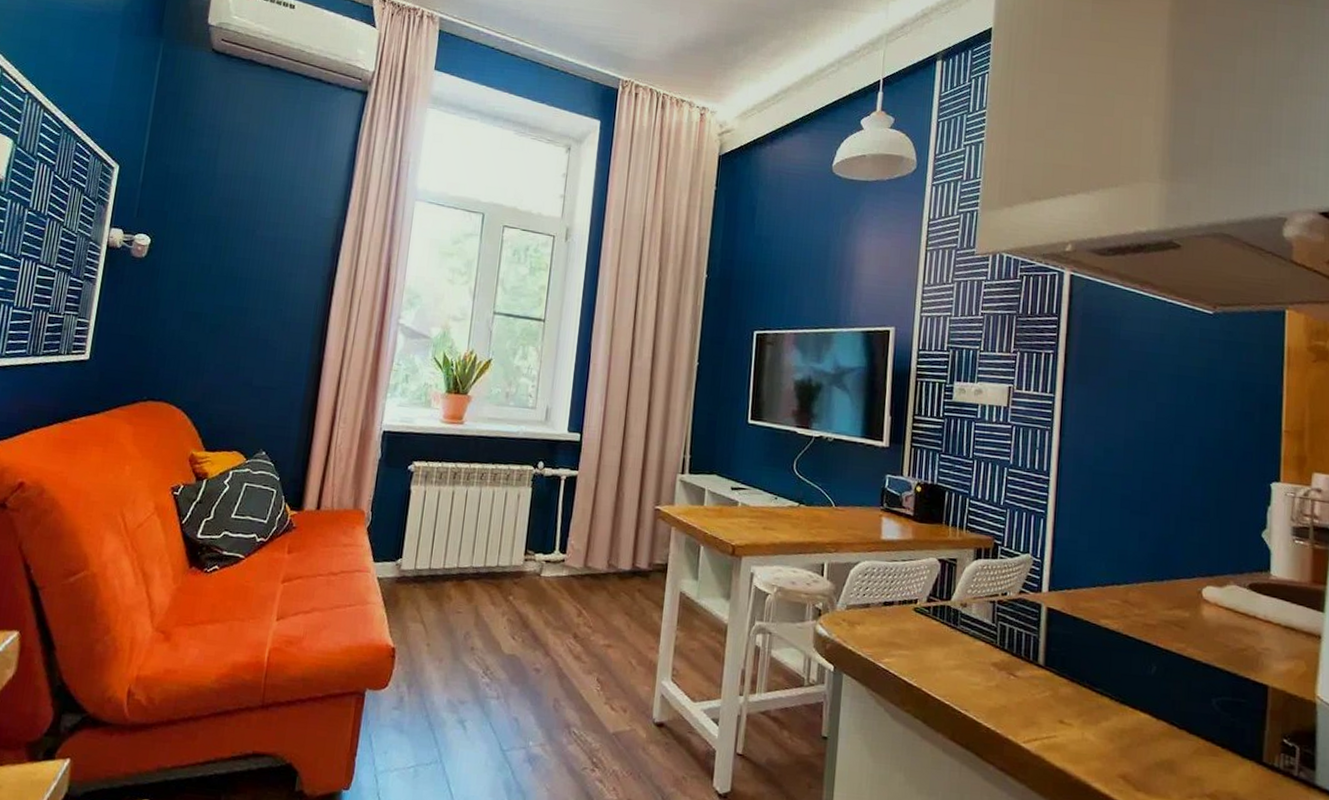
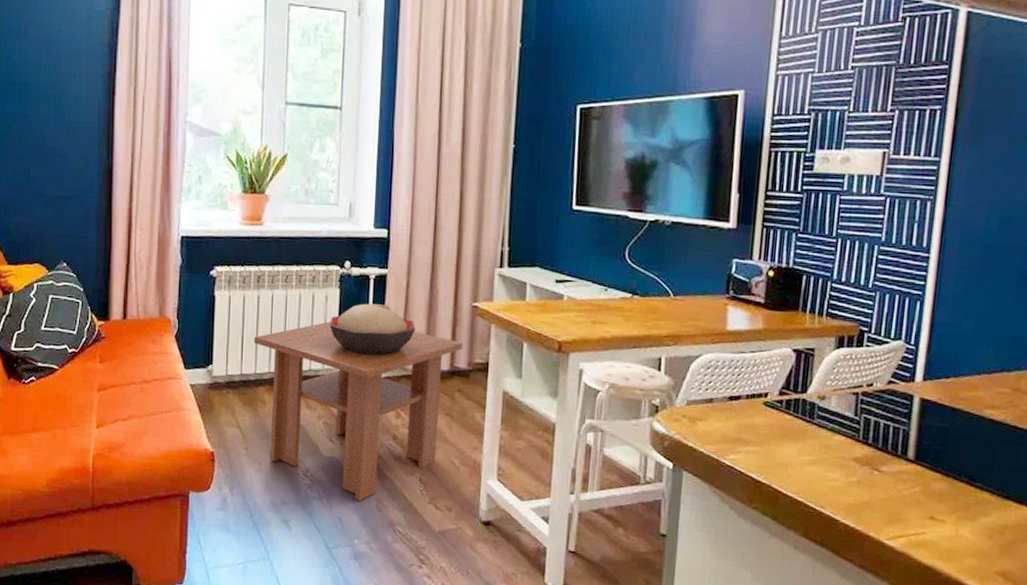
coffee table: none [444,519,645,701] -> present [253,321,463,501]
decorative bowl: none [519,502,601,554] -> present [329,303,415,356]

